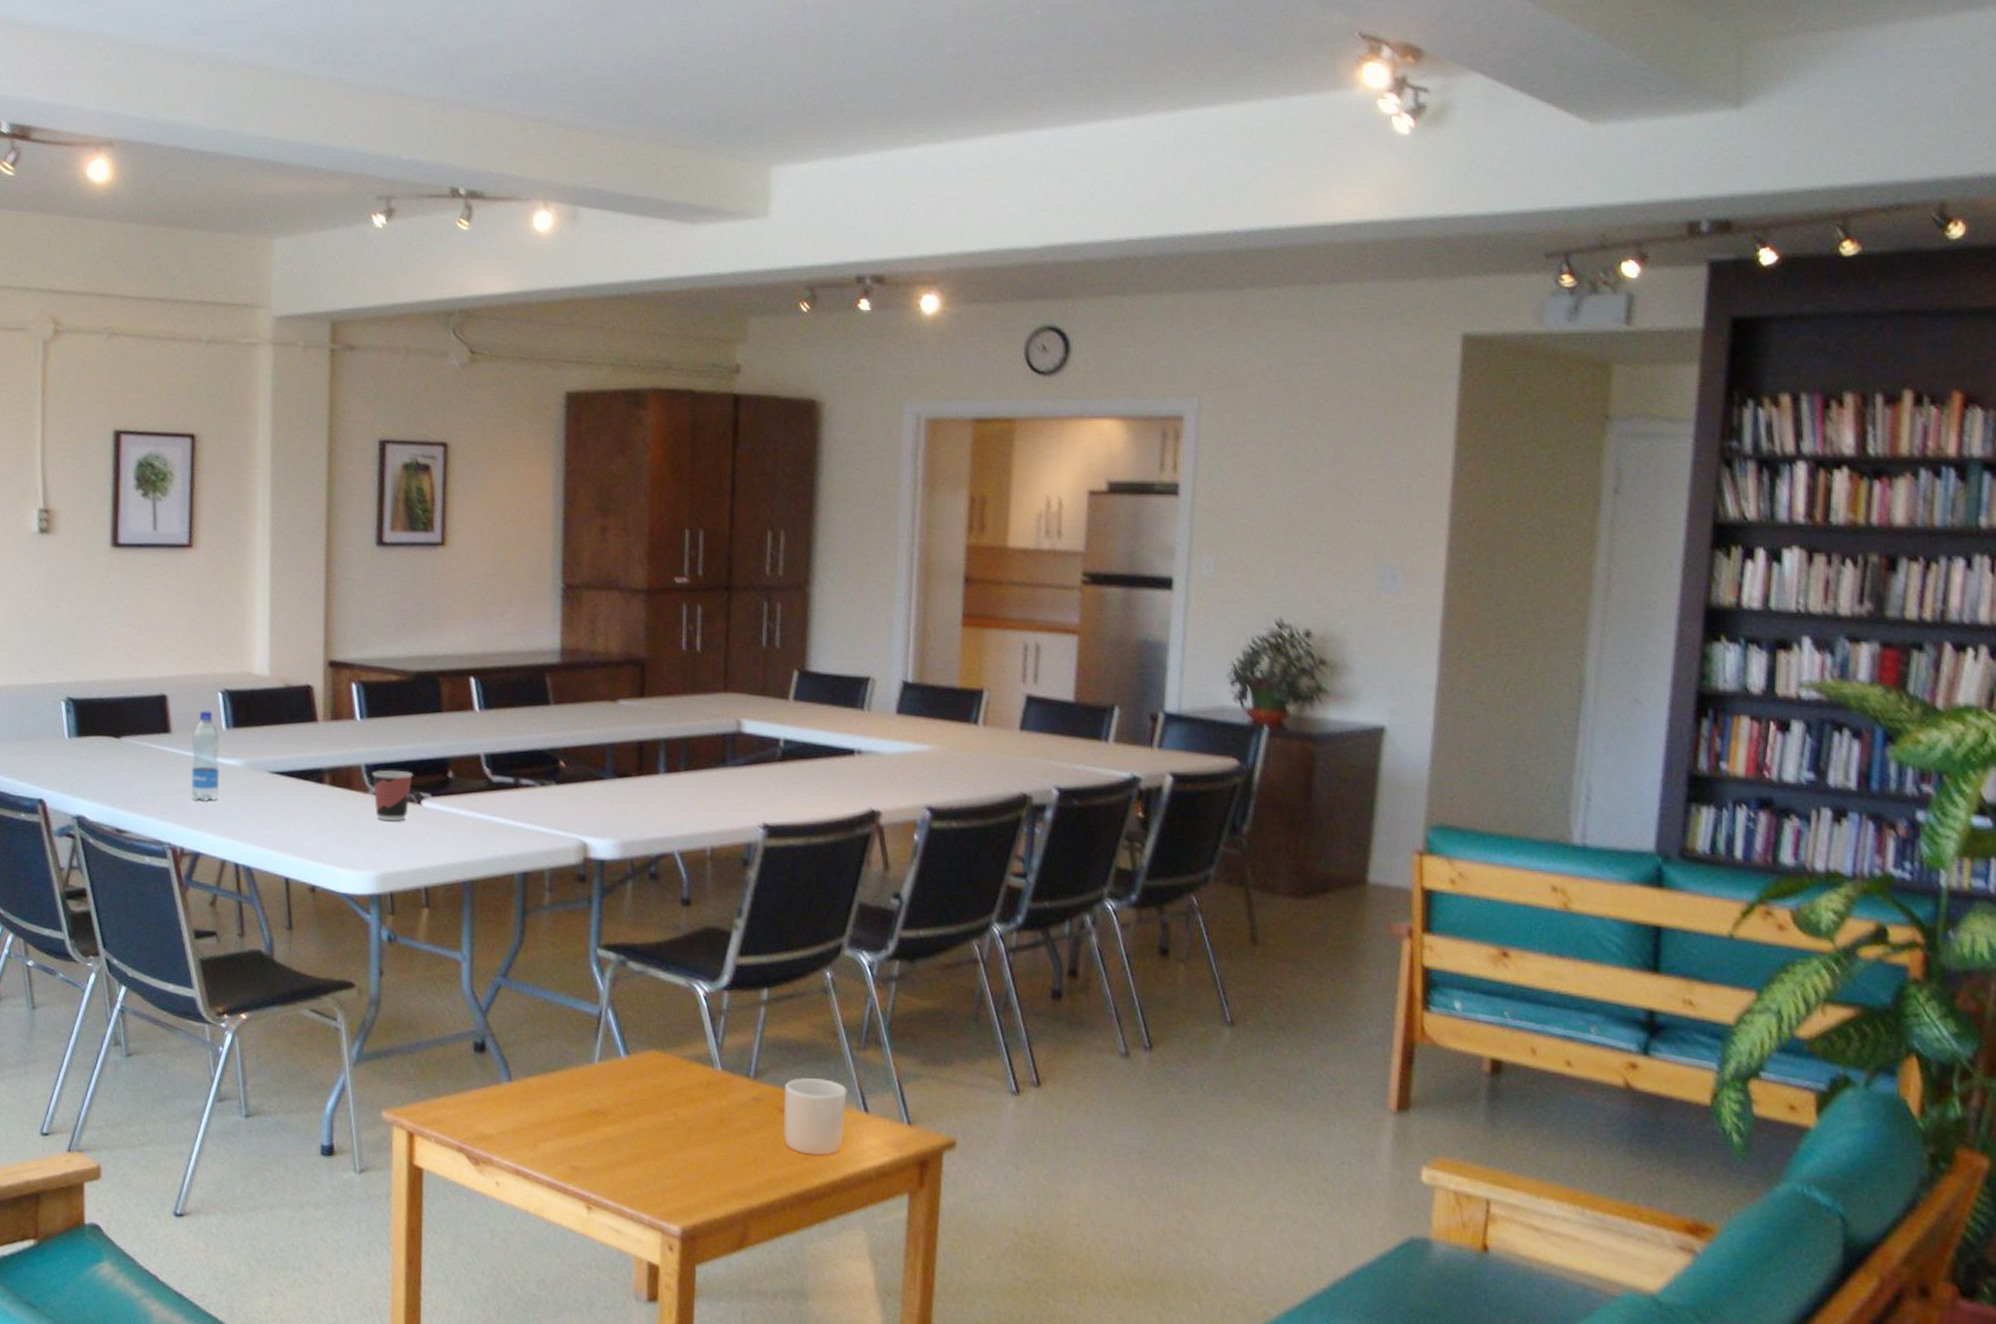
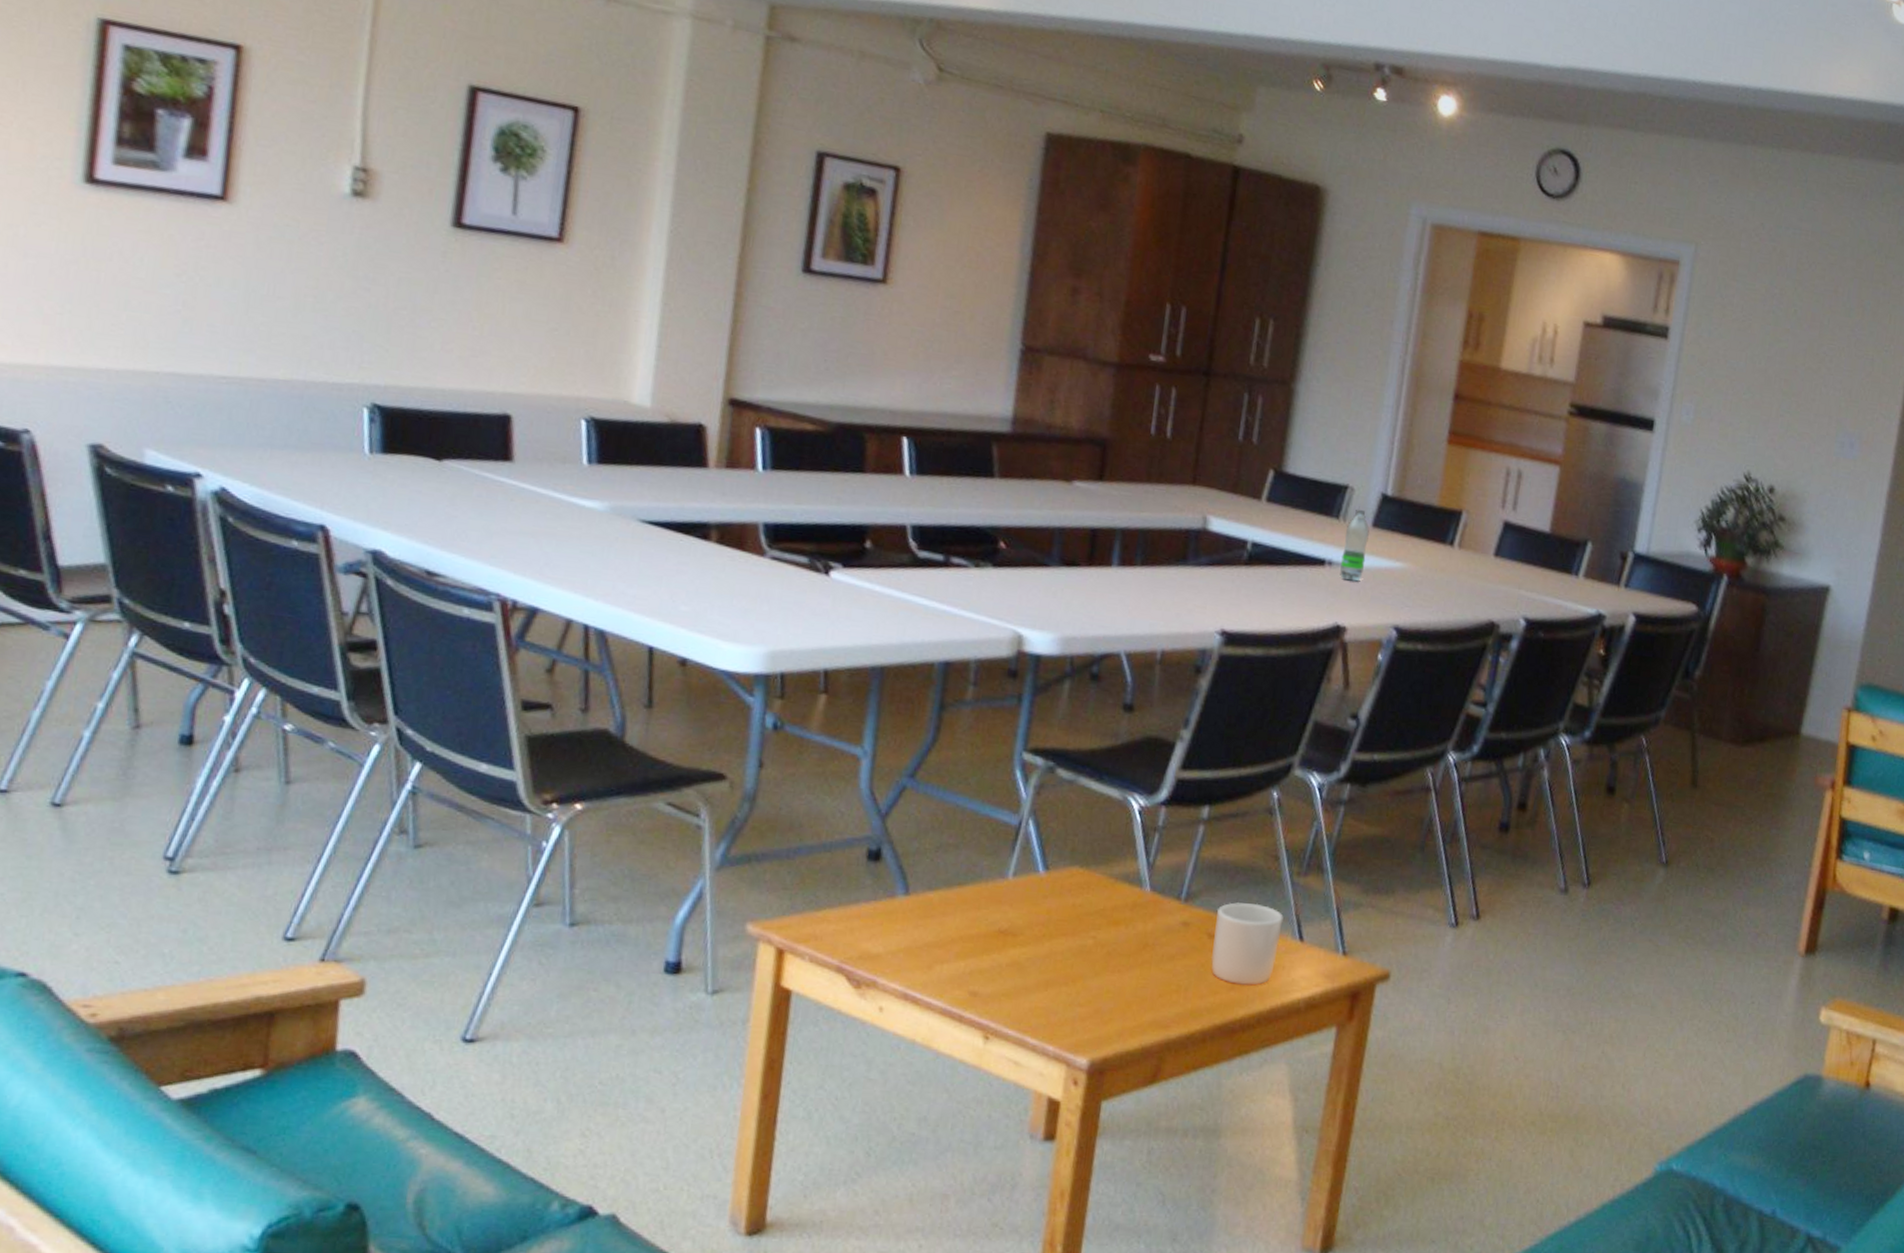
bottle: present [191,711,220,802] -> none [534,439,579,549]
cup: present [371,769,413,822] -> none [771,531,822,593]
bottle: none [870,698,894,767] -> present [1340,509,1369,582]

